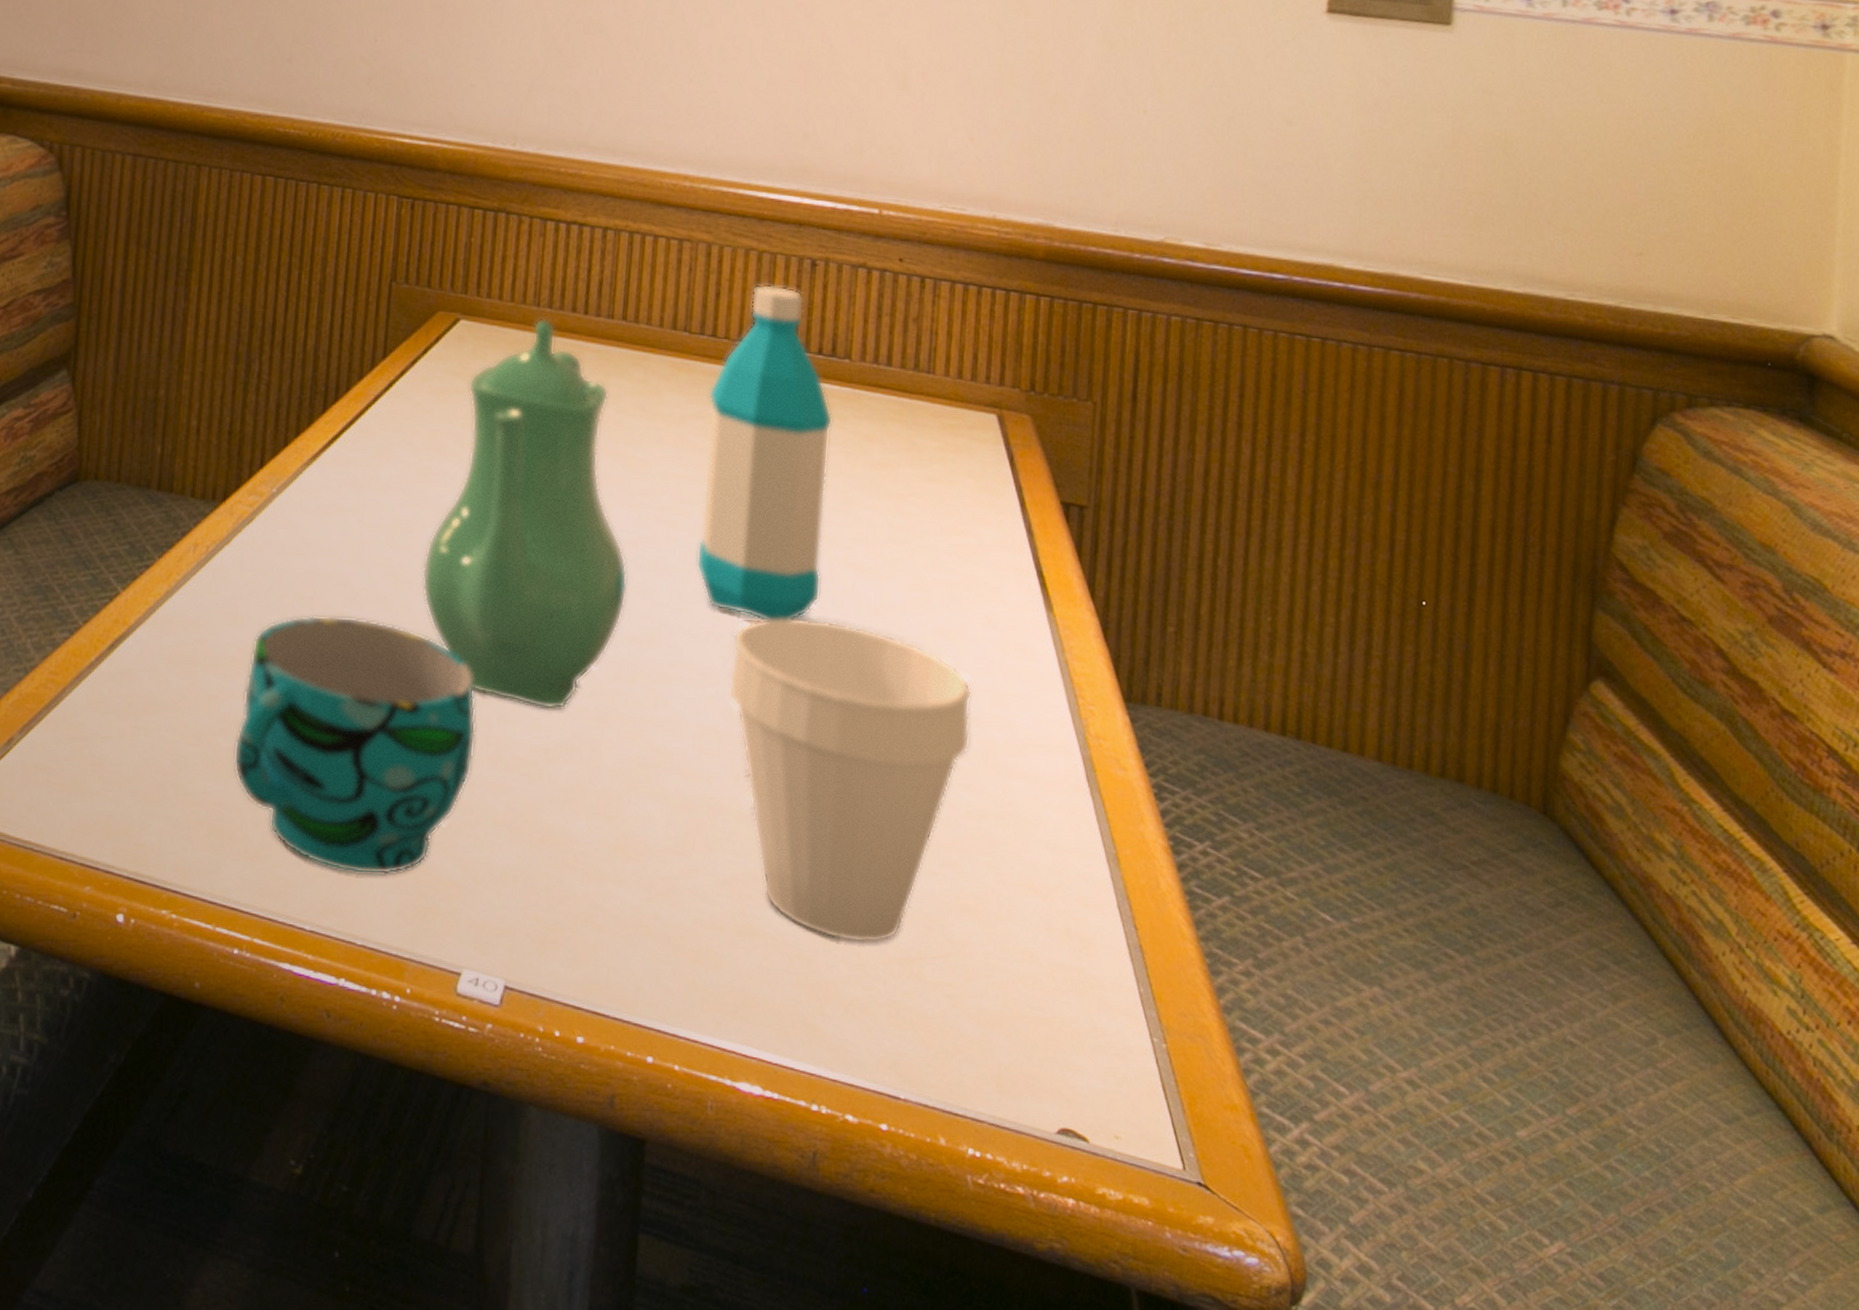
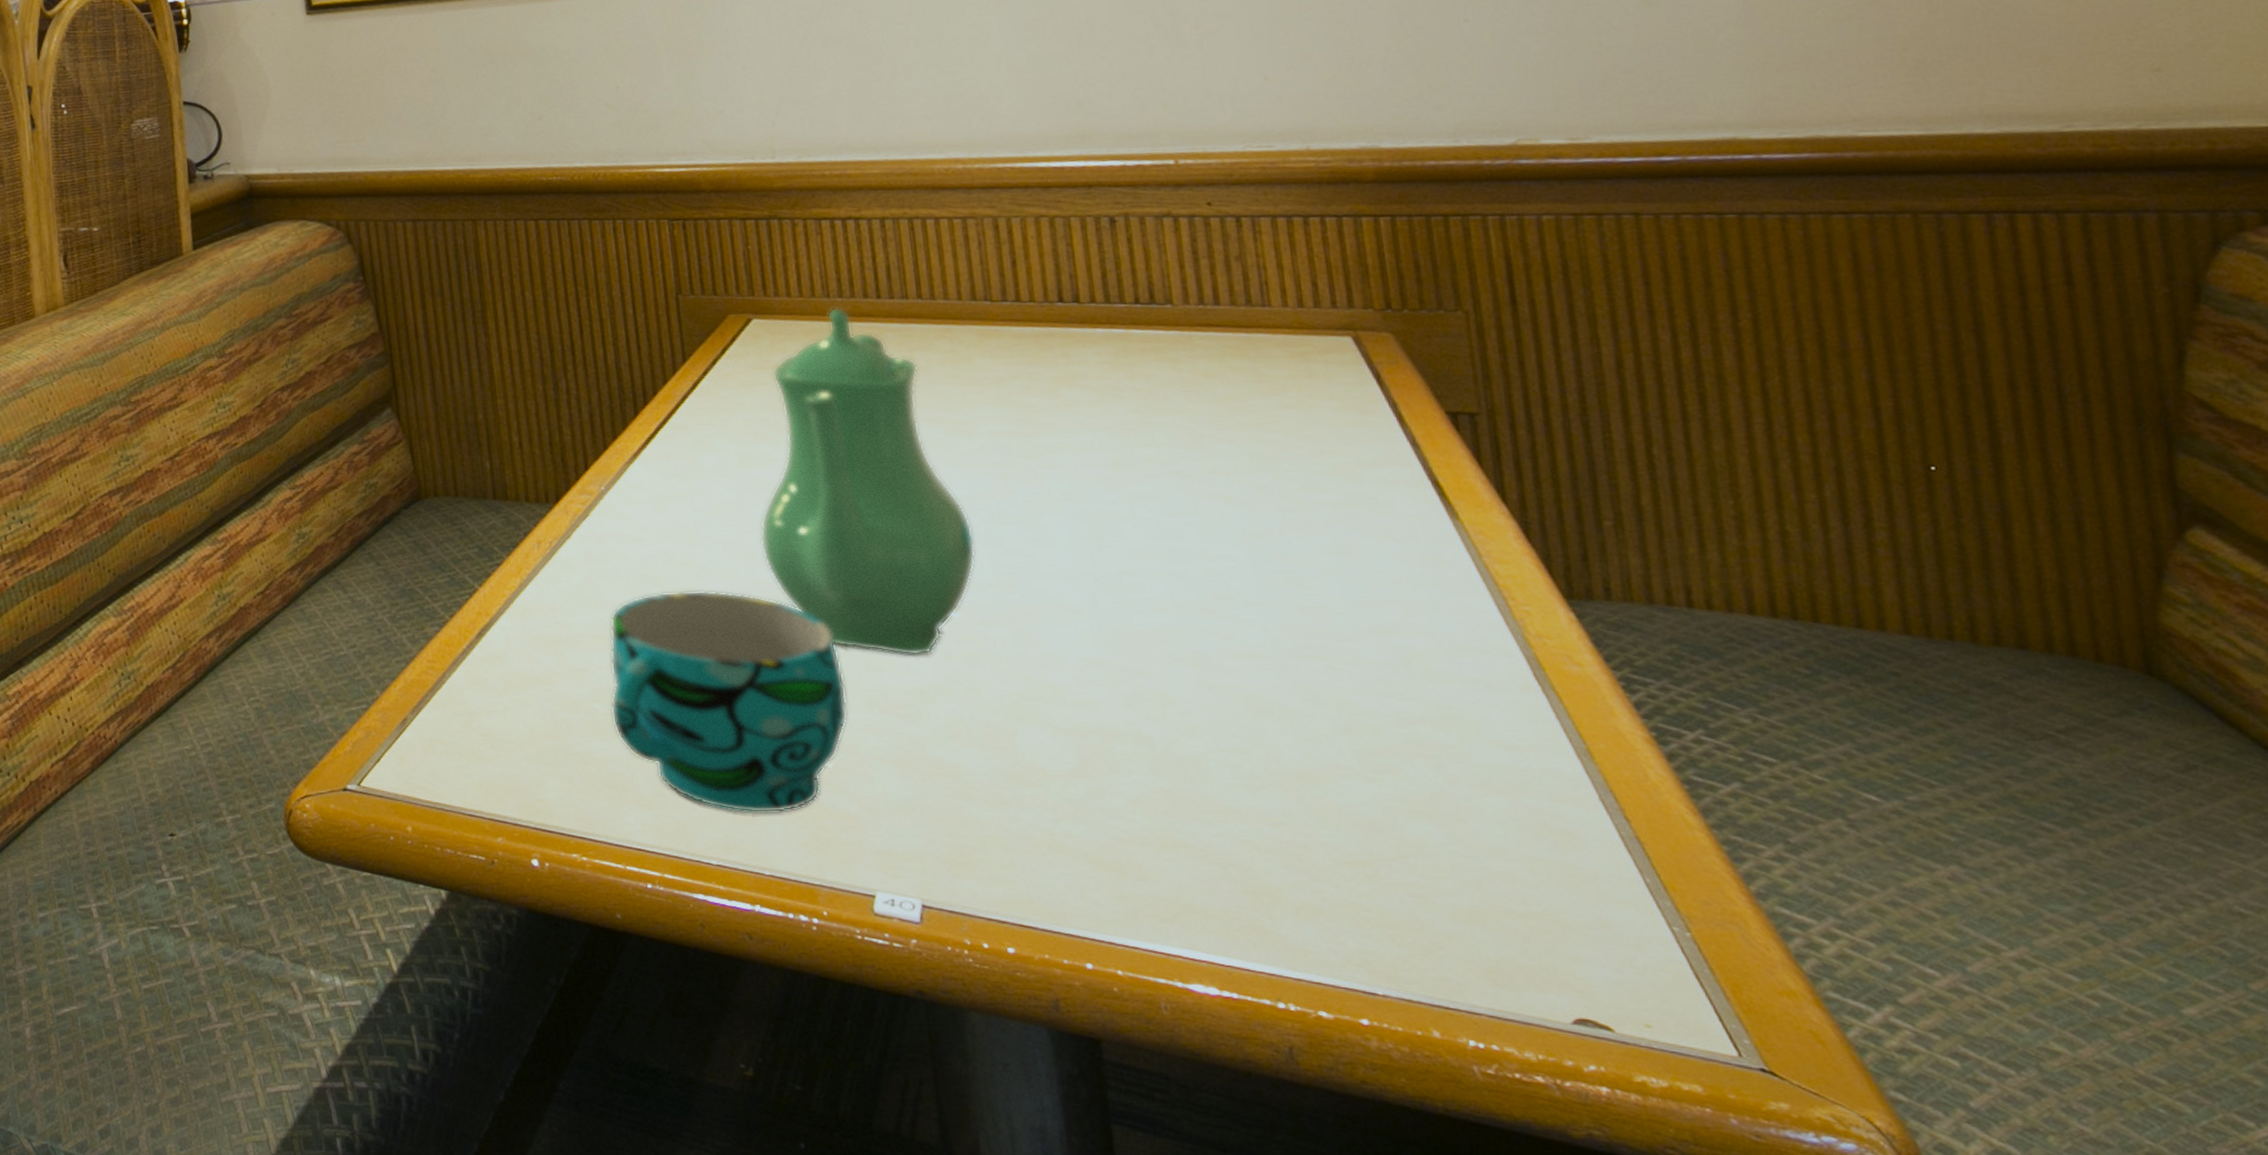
water bottle: present [696,283,833,621] -> none [1023,245,1185,557]
cup: present [728,617,972,944] -> none [1097,549,1387,850]

